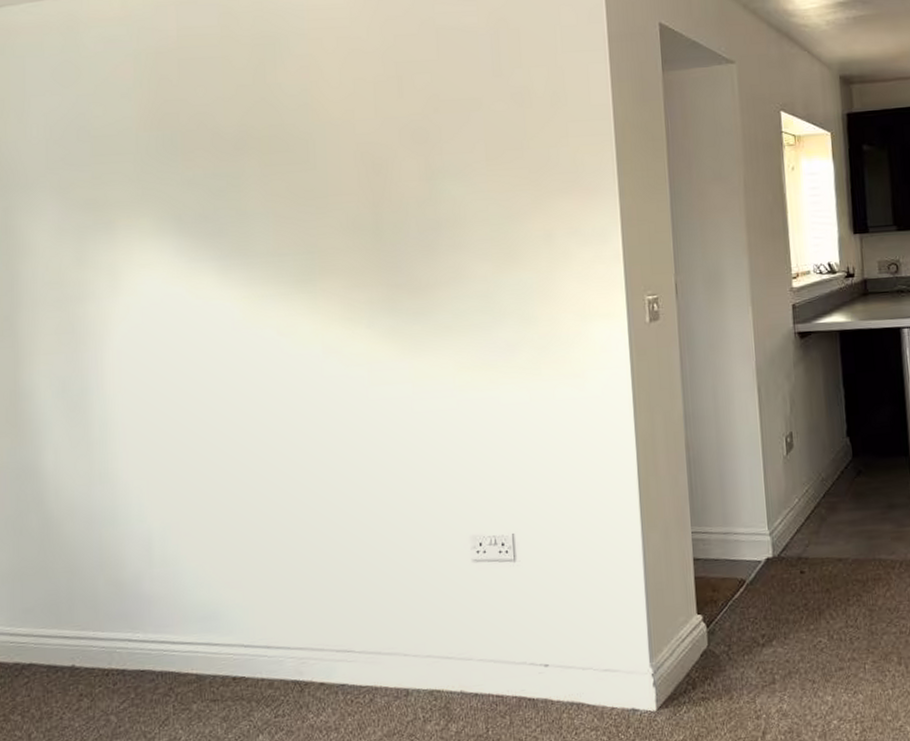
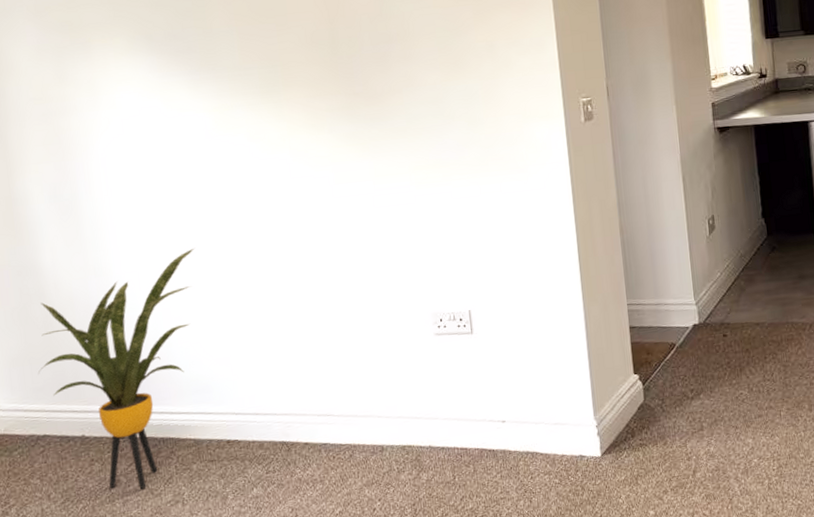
house plant: none [30,454,211,732] -> present [38,249,195,490]

